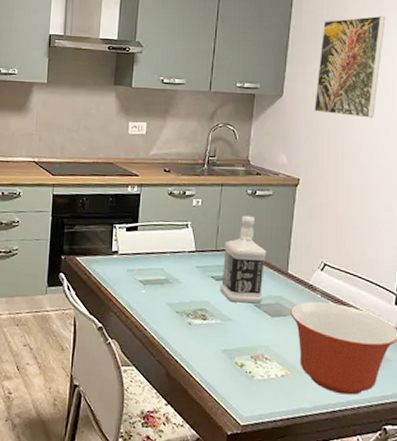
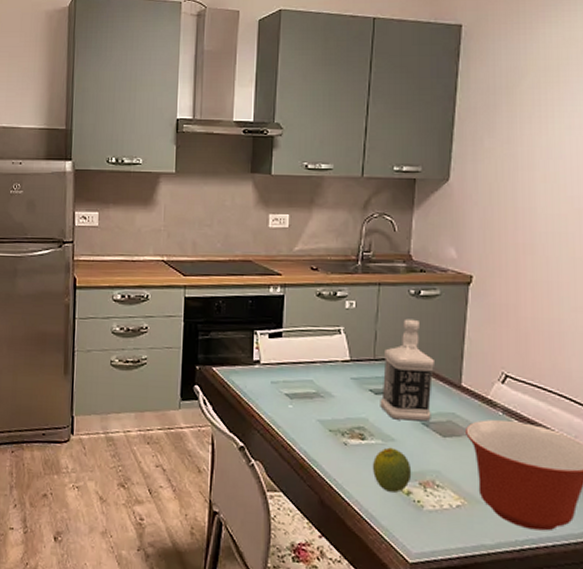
fruit: none [212,326,245,365] -> present [372,447,412,493]
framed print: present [314,15,386,118] -> none [488,82,573,203]

